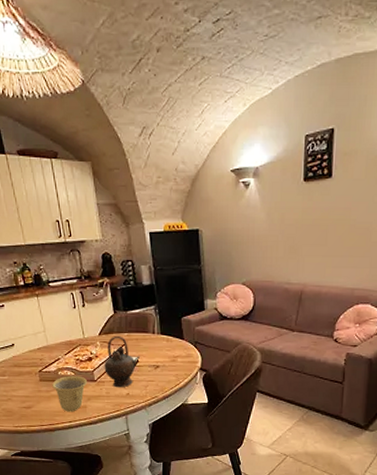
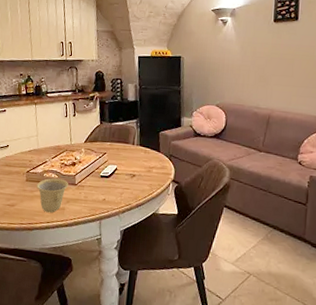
teapot: present [104,335,141,388] -> none [85,144,120,193]

